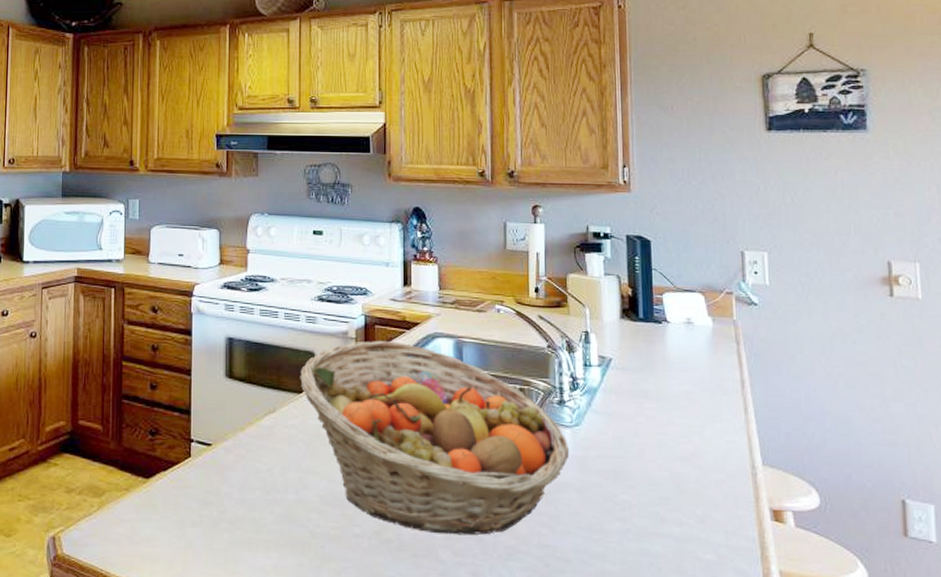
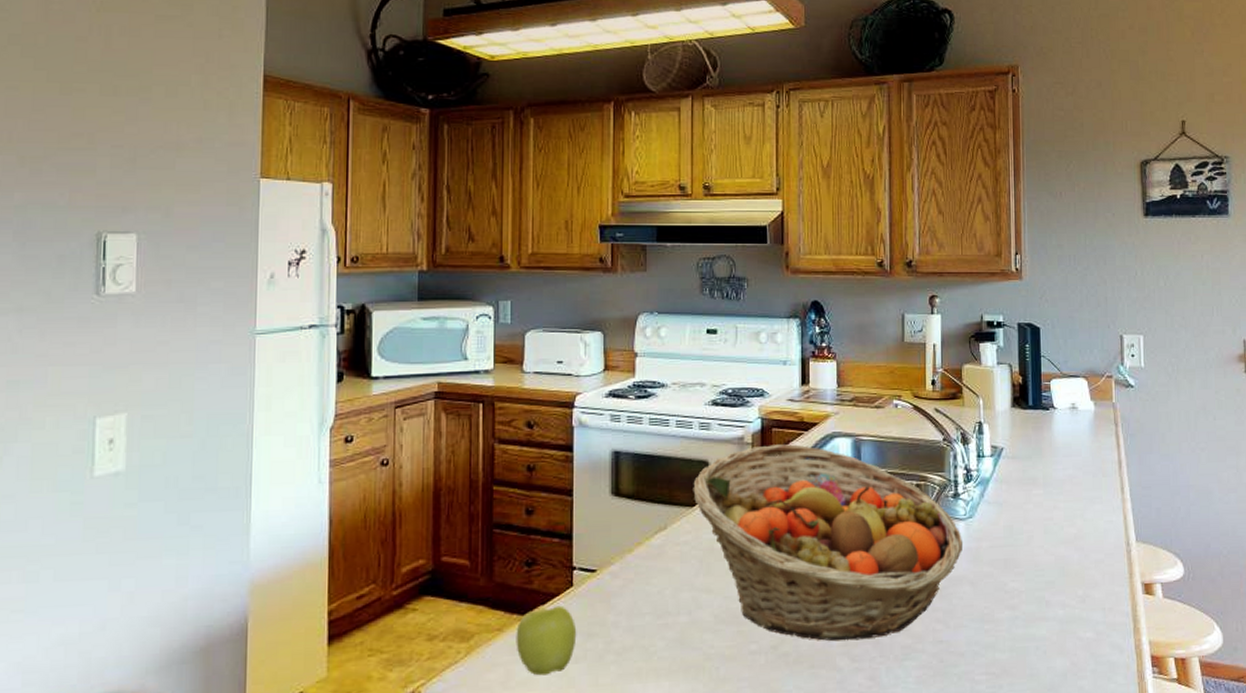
apple: none [141,473,194,535] -> present [516,605,577,676]

